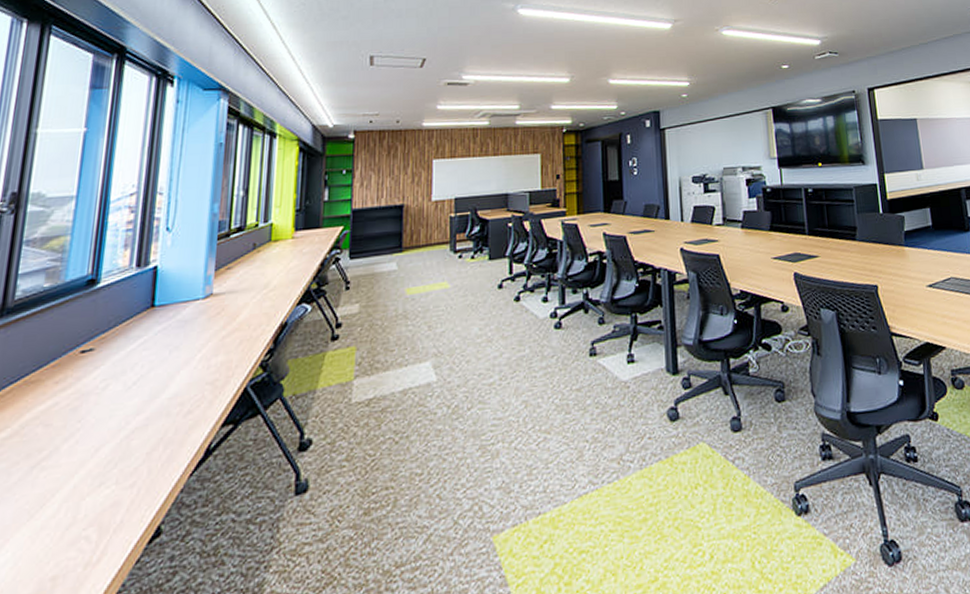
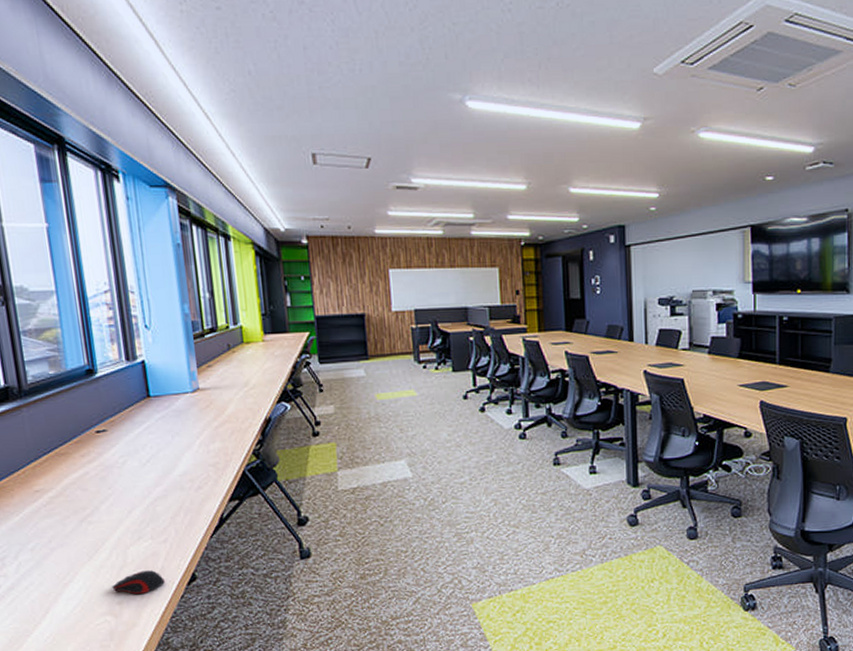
computer mouse: none [49,527,120,565] -> present [112,570,165,595]

